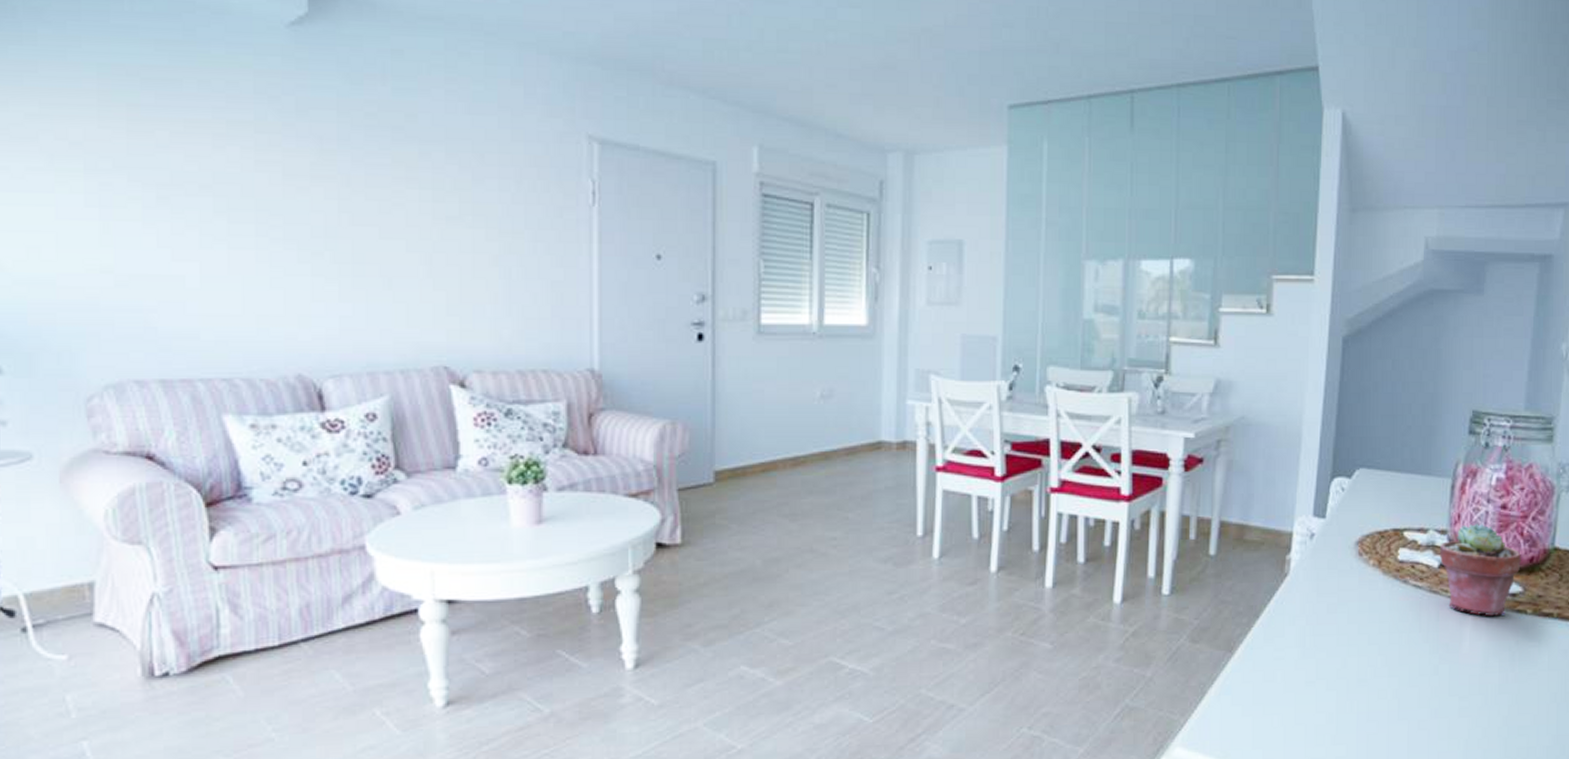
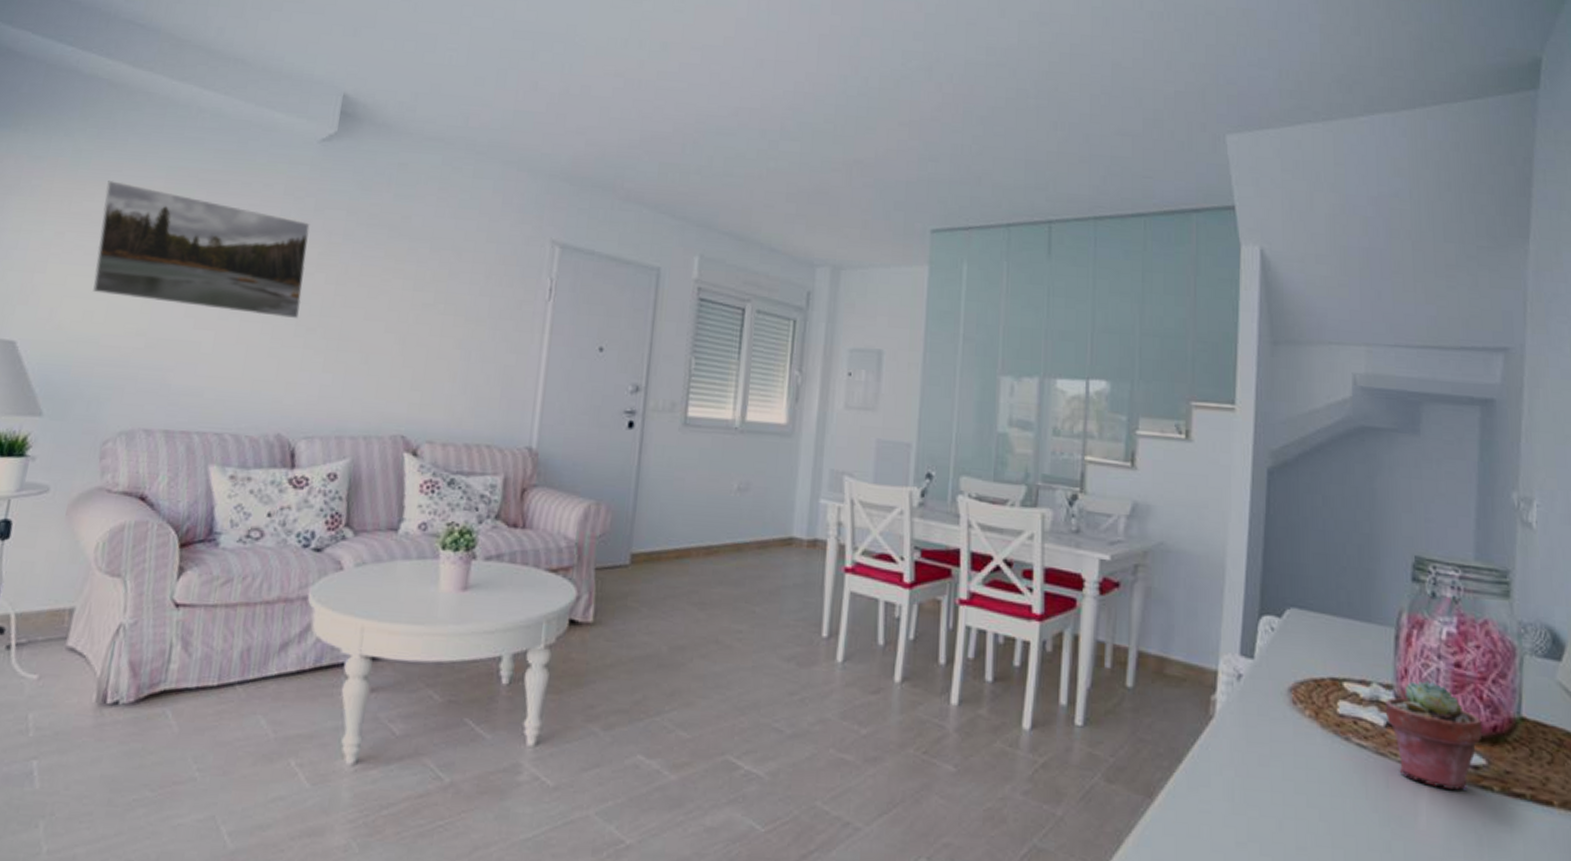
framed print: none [22,84,300,243] -> present [93,181,310,319]

